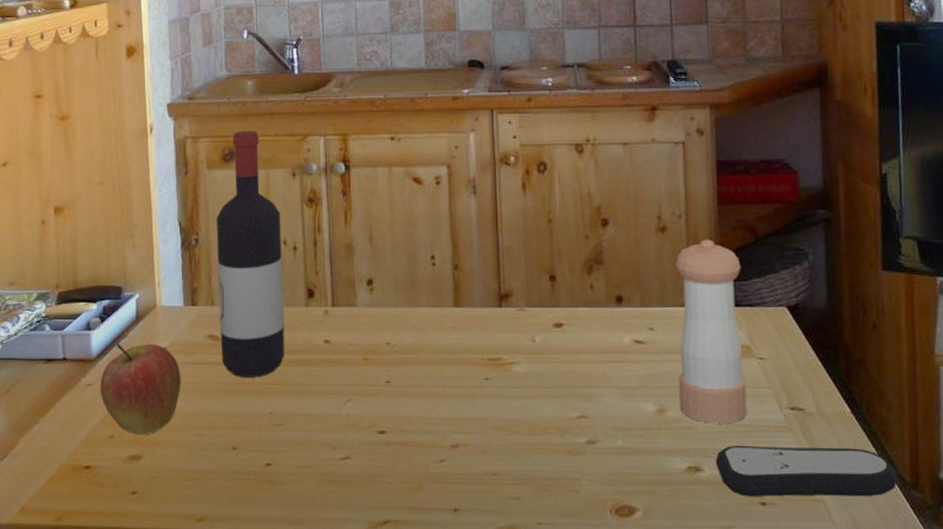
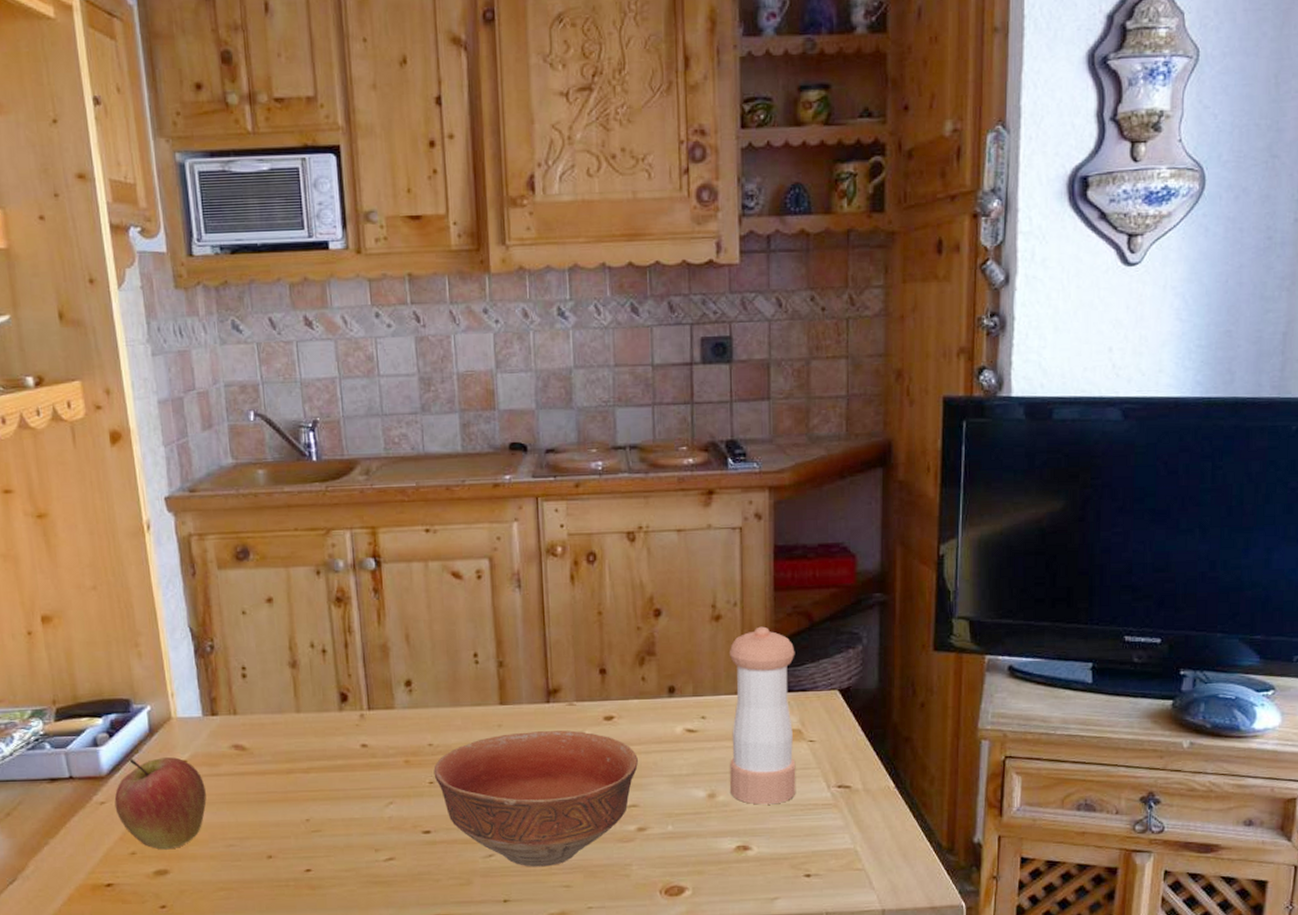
wine bottle: present [216,130,285,377] -> none [232,525,319,786]
bowl: none [390,335,587,476] -> present [433,730,638,867]
remote control: present [715,445,898,497] -> none [763,819,935,870]

